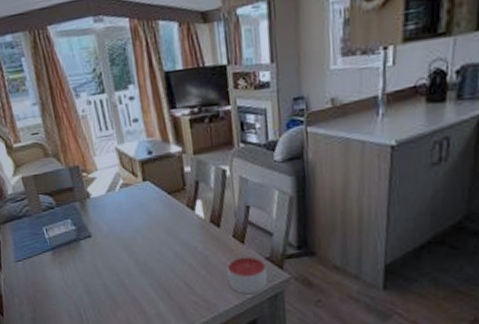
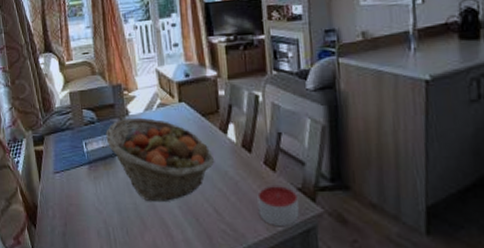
fruit basket: none [66,199,184,281] -> present [105,117,215,201]

